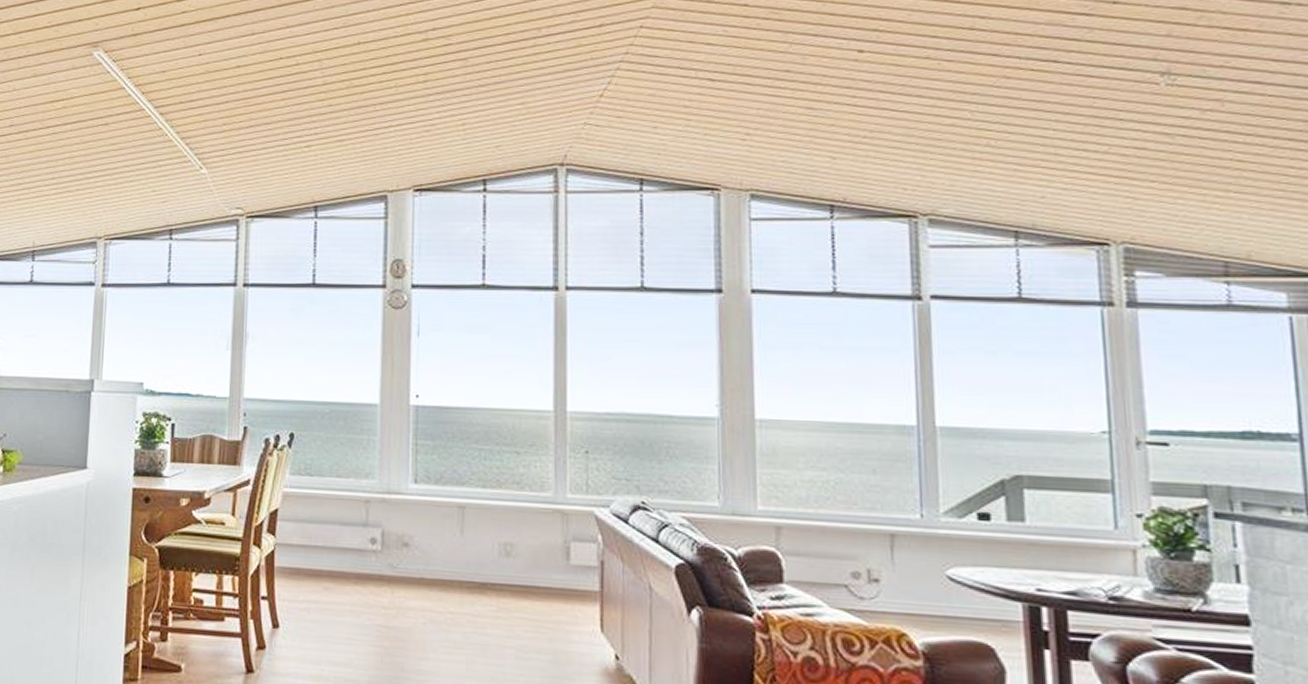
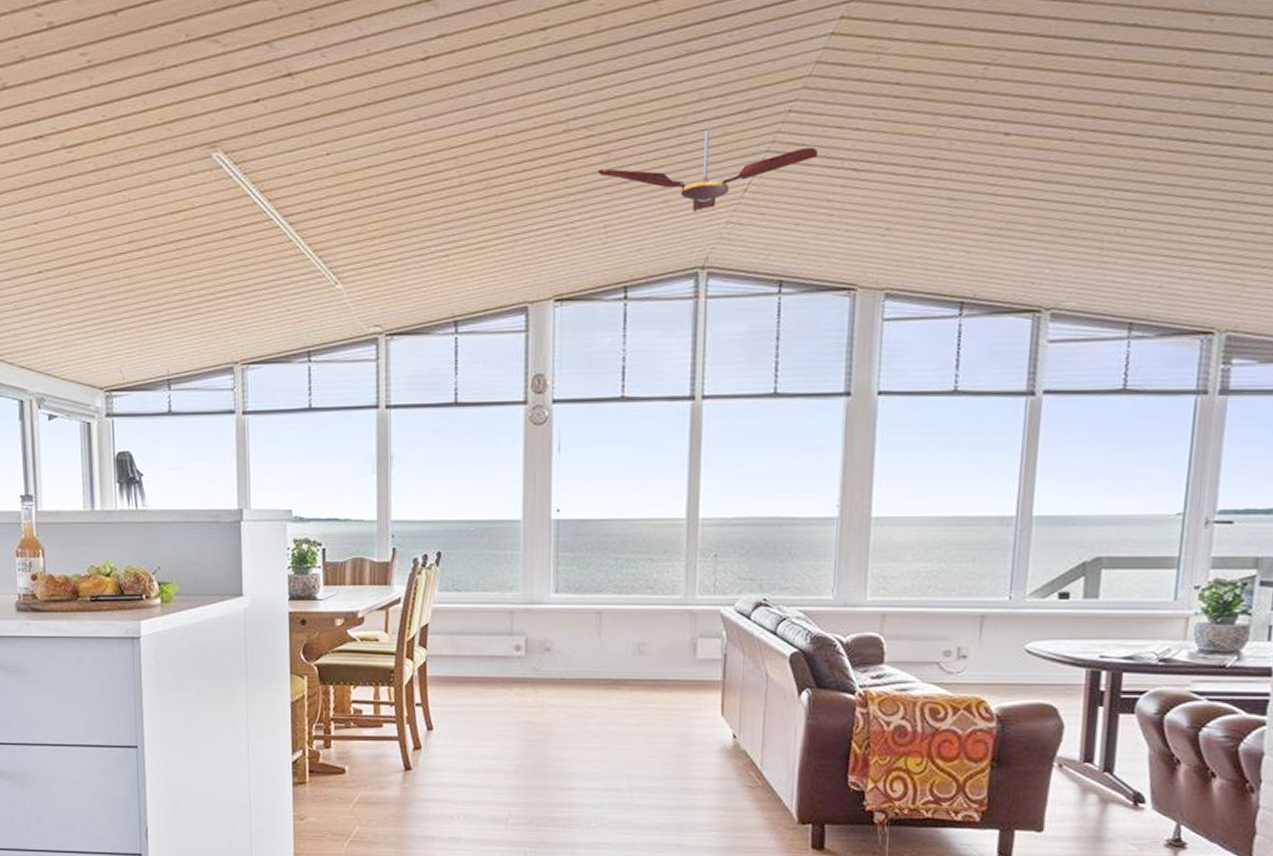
ceiling fan: none [455,42,672,113] -> present [597,131,819,212]

